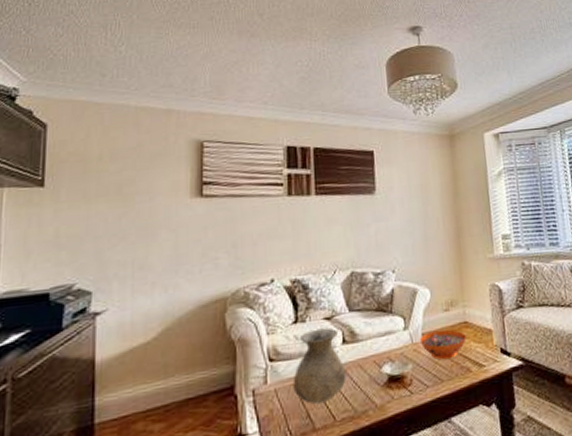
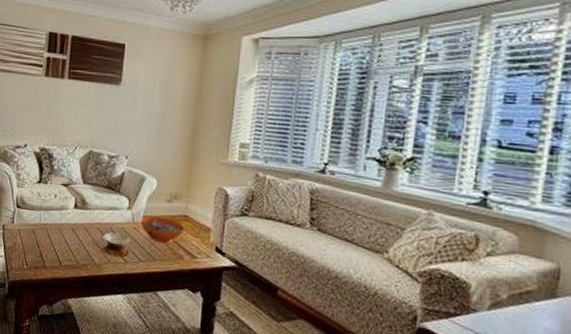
vase: present [292,327,347,404] -> none [32,191,74,250]

